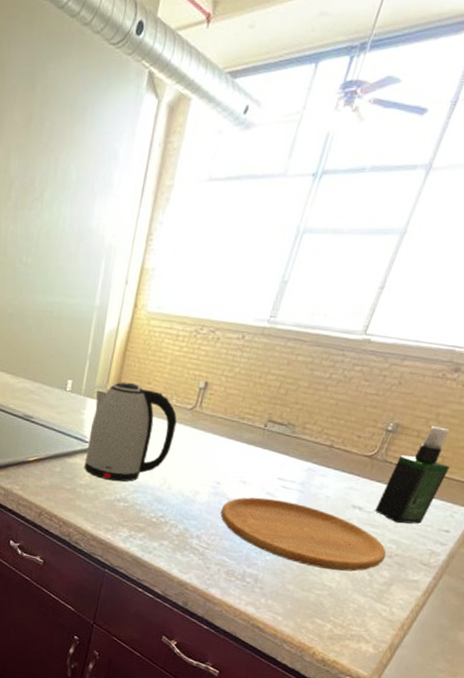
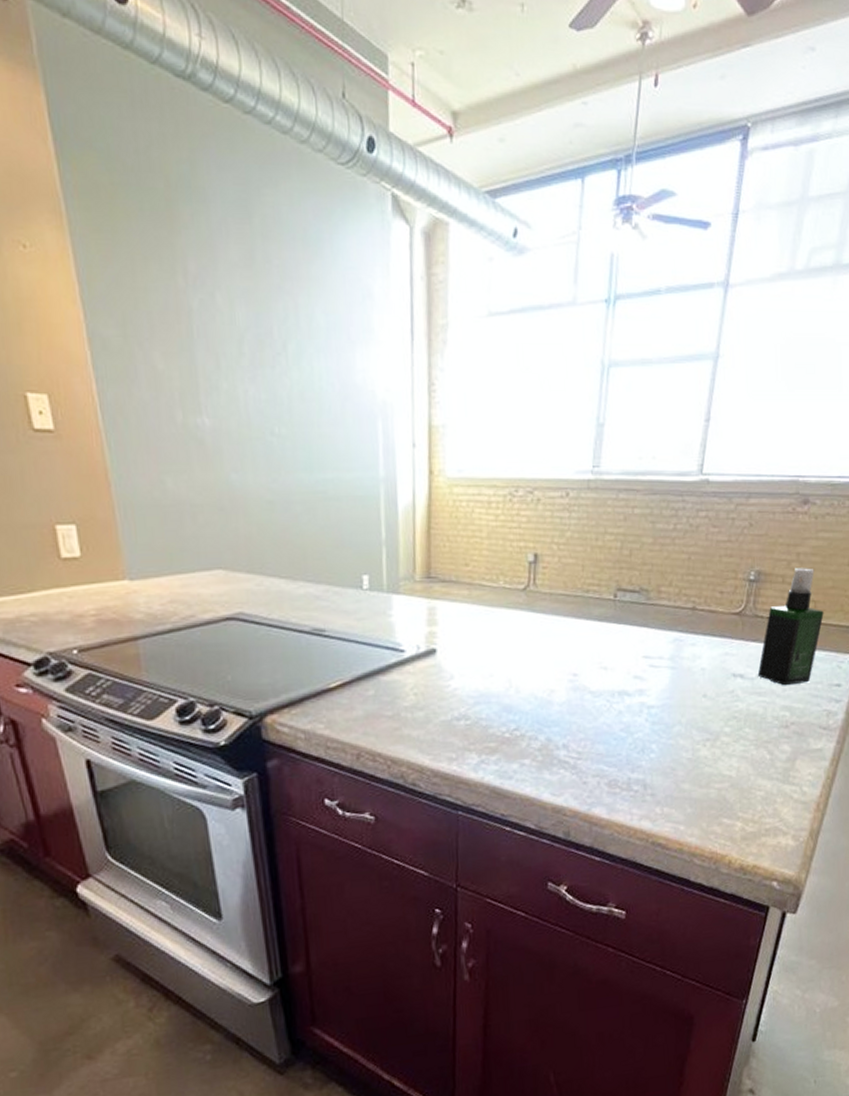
kettle: present [84,382,177,482] -> none [402,567,511,696]
cutting board: present [220,497,386,572] -> none [585,682,782,756]

